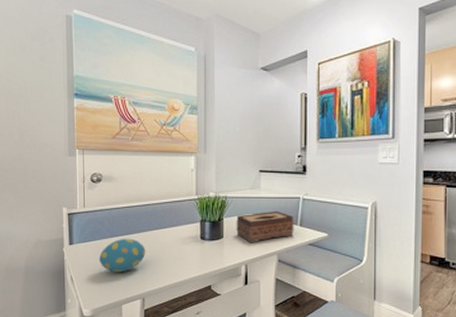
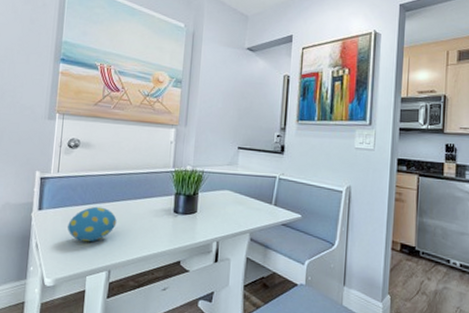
tissue box: present [236,210,294,243] -> none [210,188,269,220]

